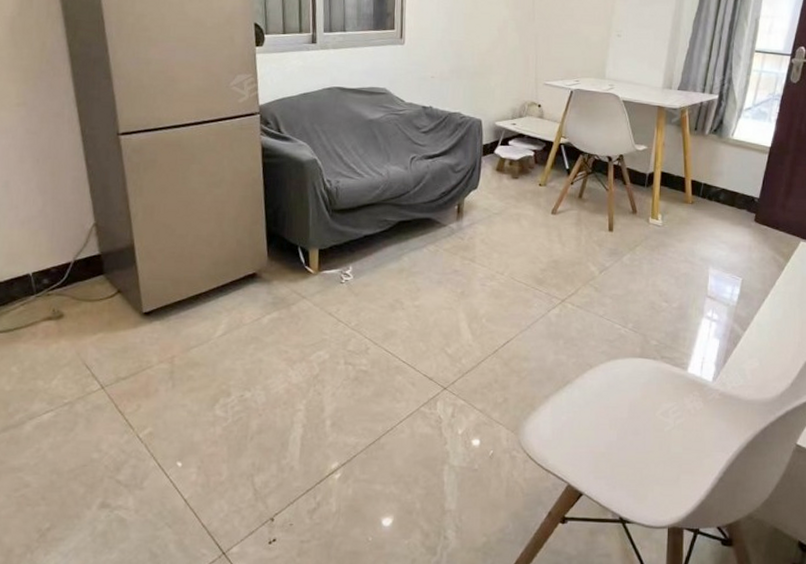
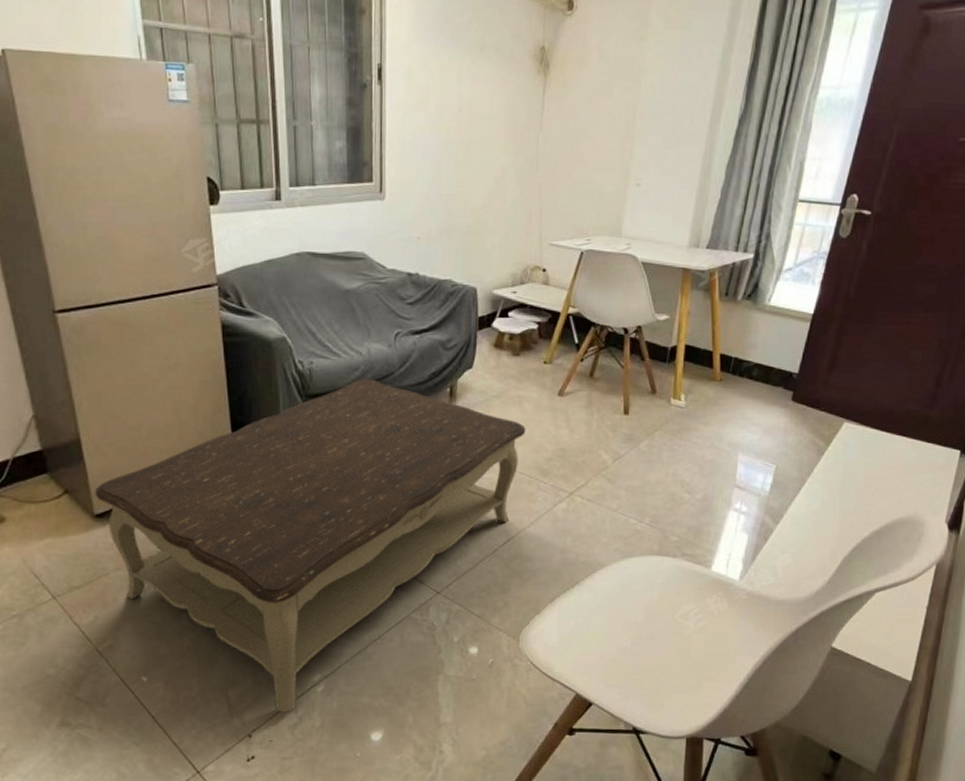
coffee table: none [144,196,523,500] -> present [95,379,526,714]

